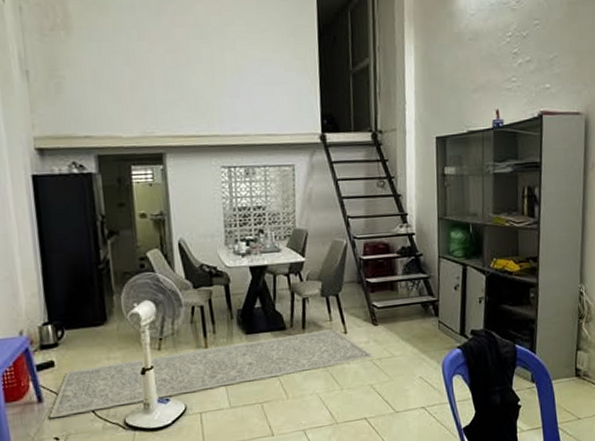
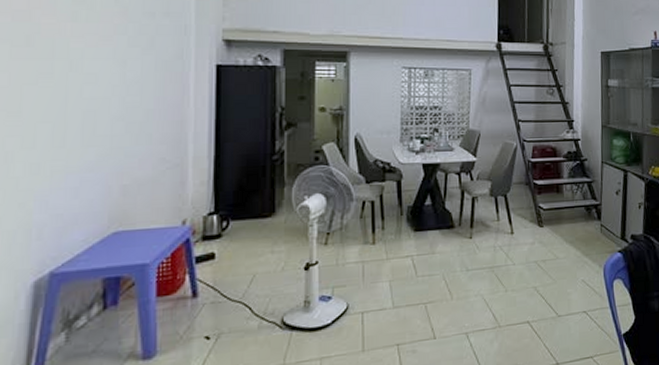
rug: present [49,329,375,419] -> none [202,229,540,316]

